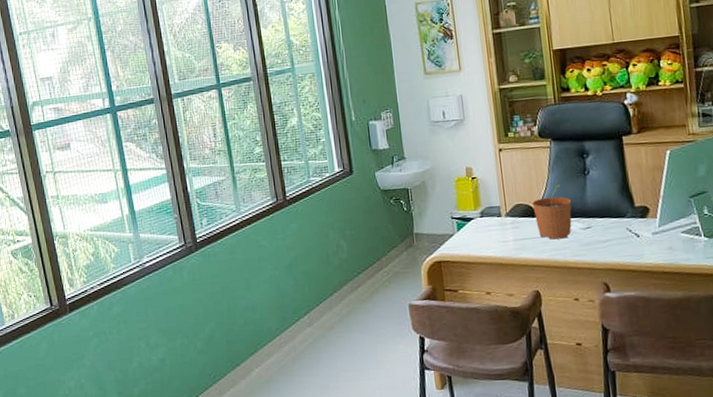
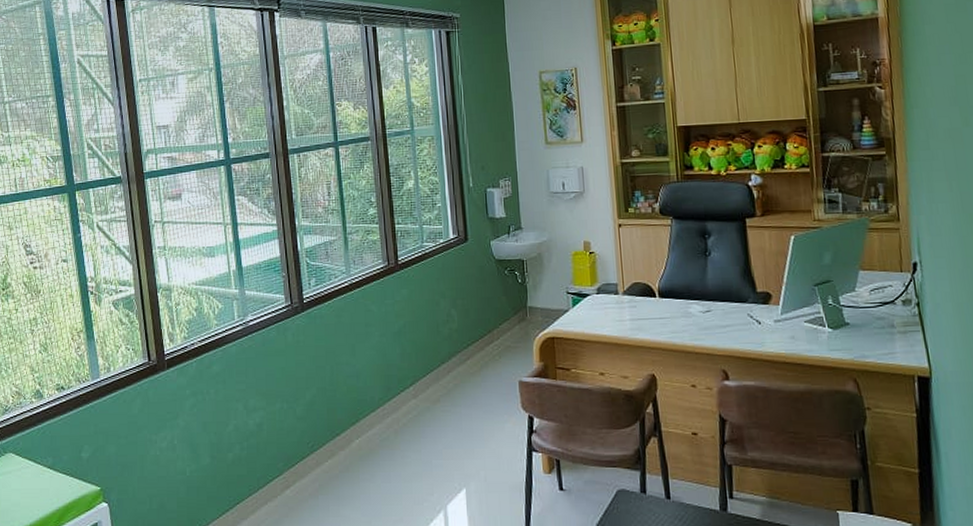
plant pot: present [532,184,572,240] -> none [651,264,692,322]

